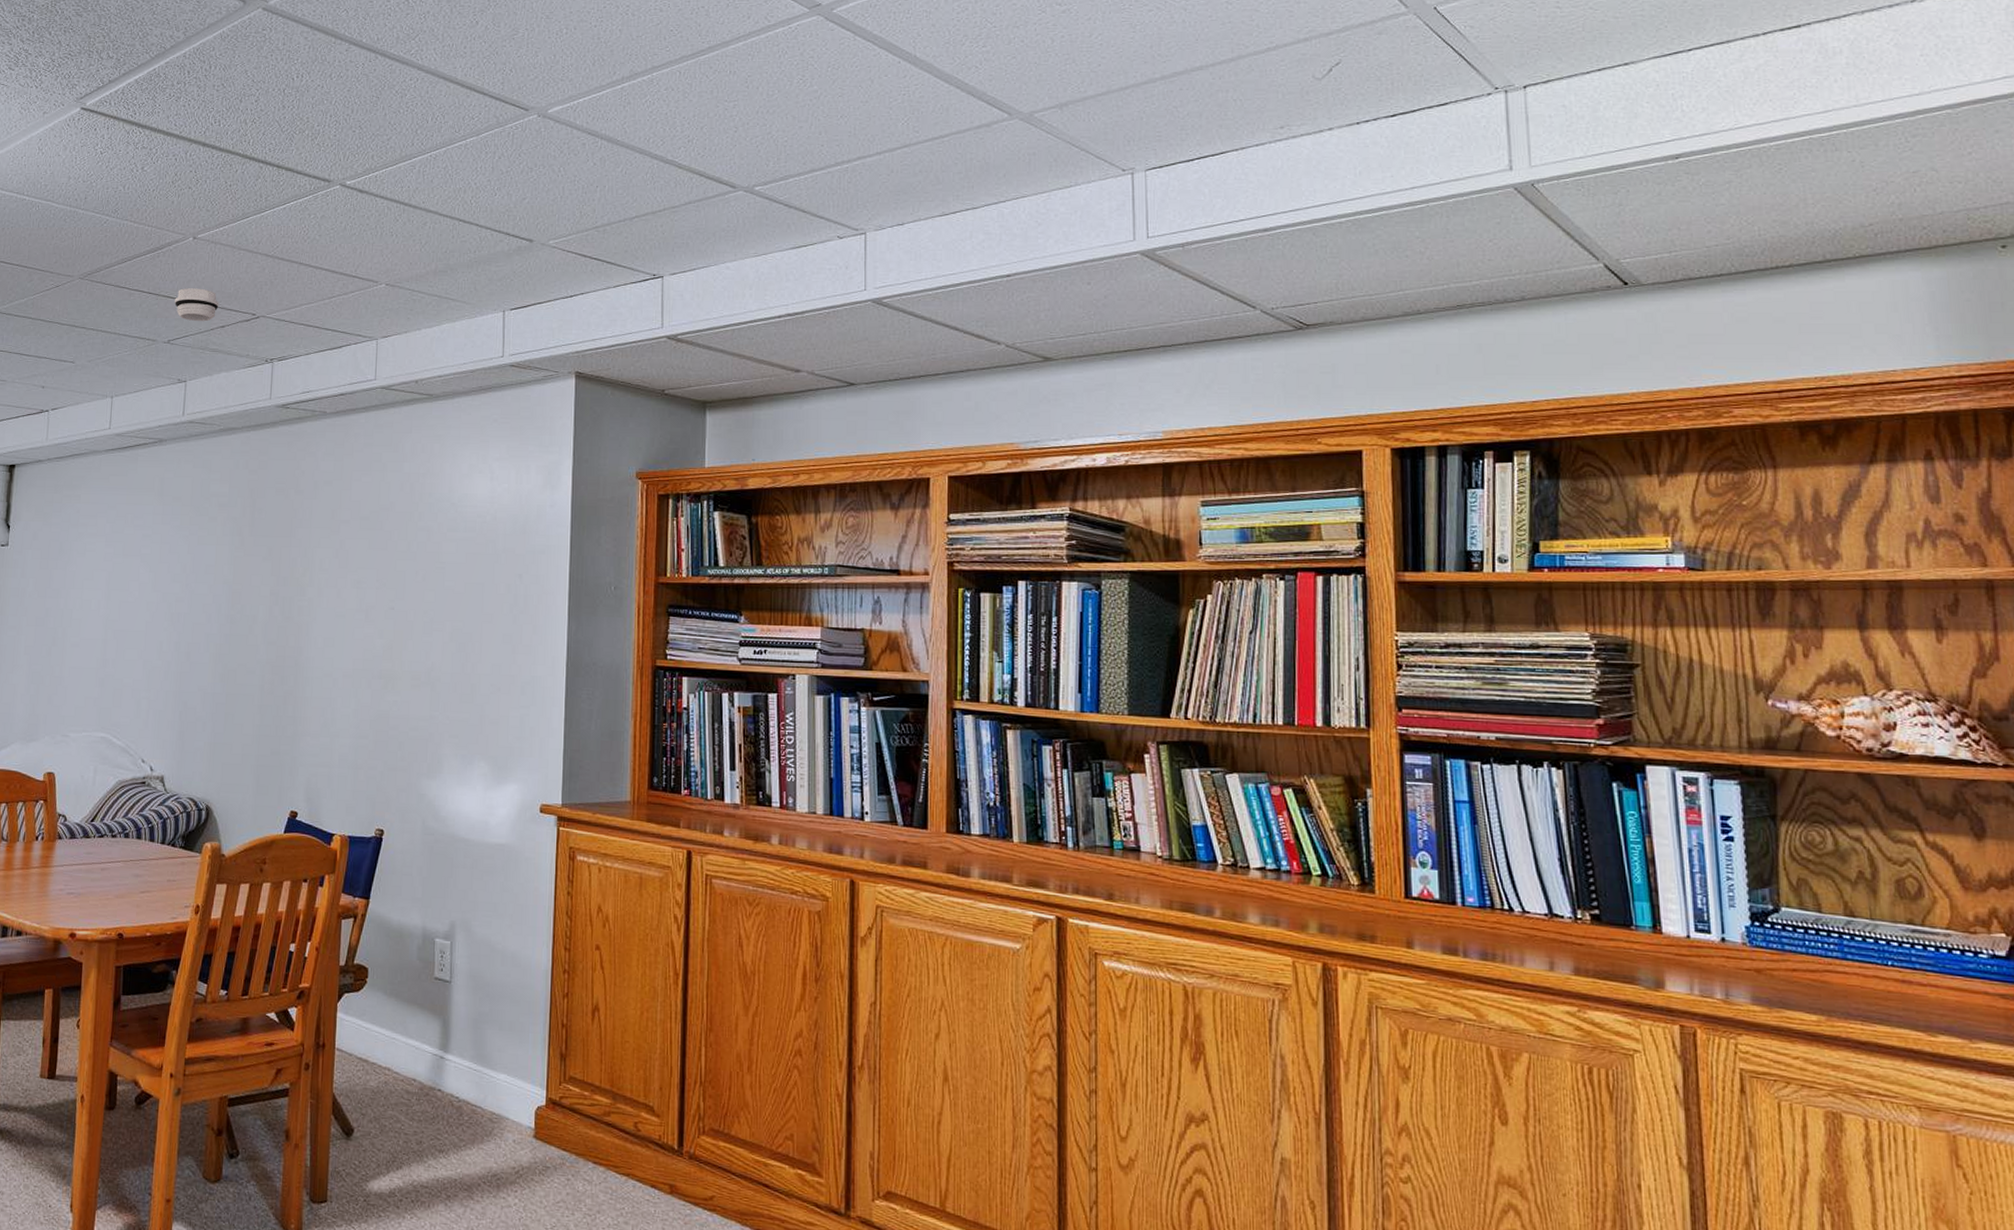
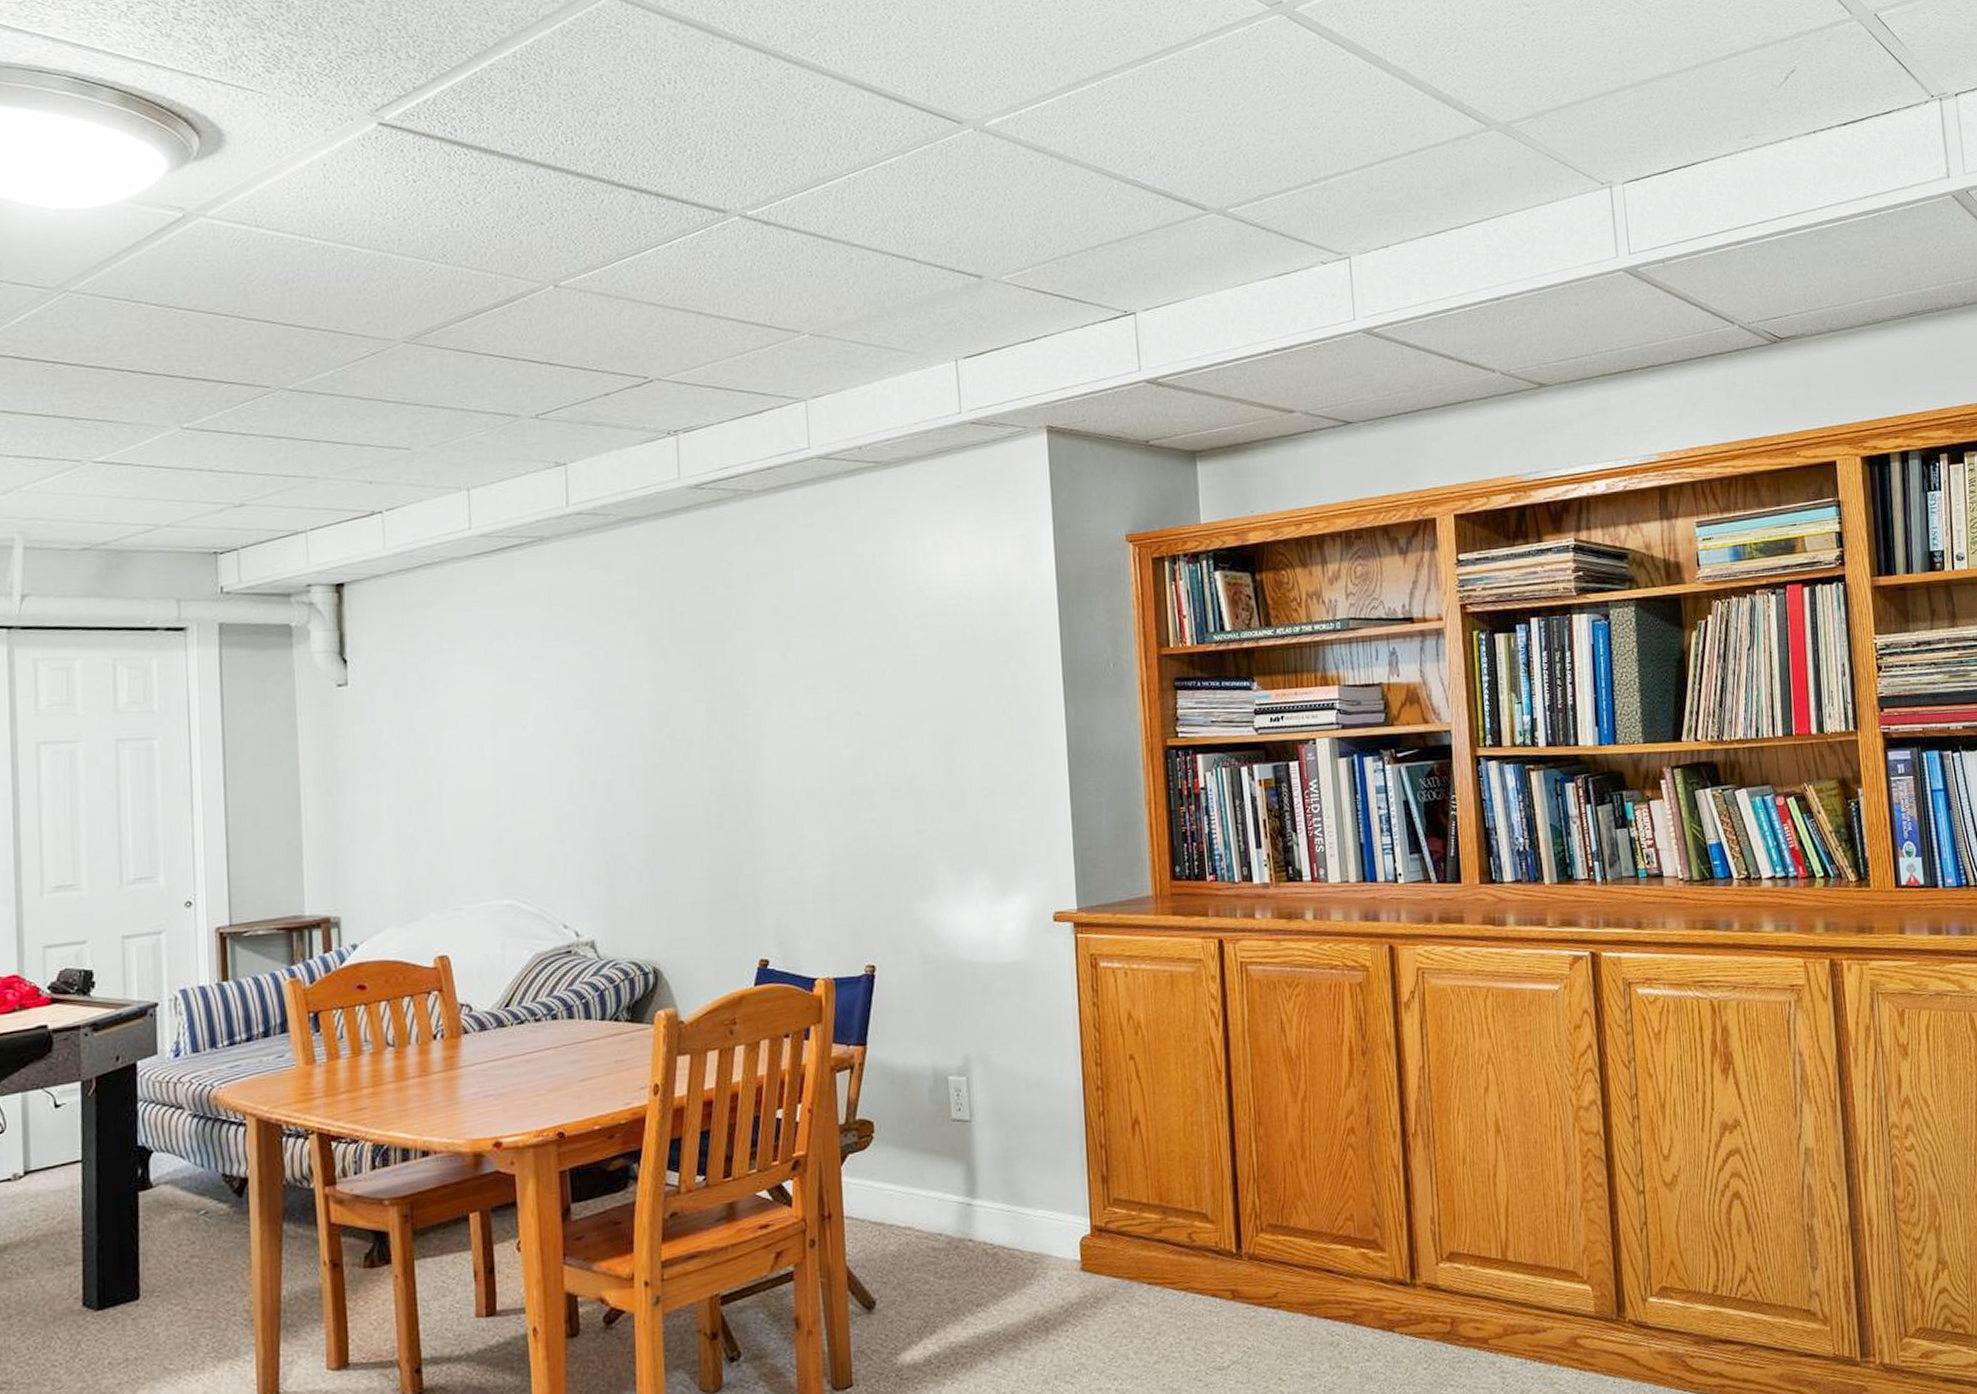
smoke detector: present [175,288,219,322] -> none [539,348,599,390]

